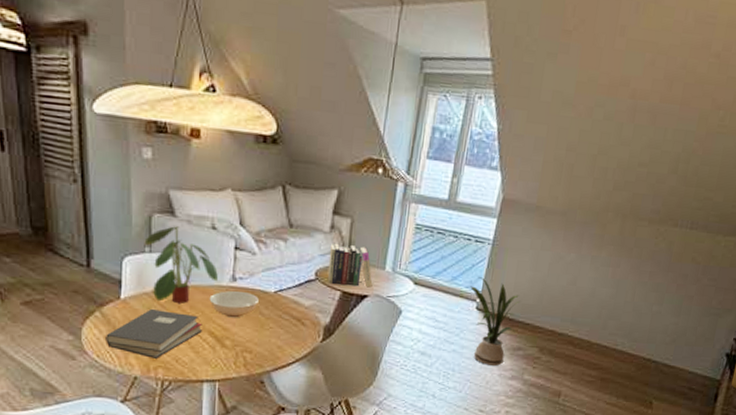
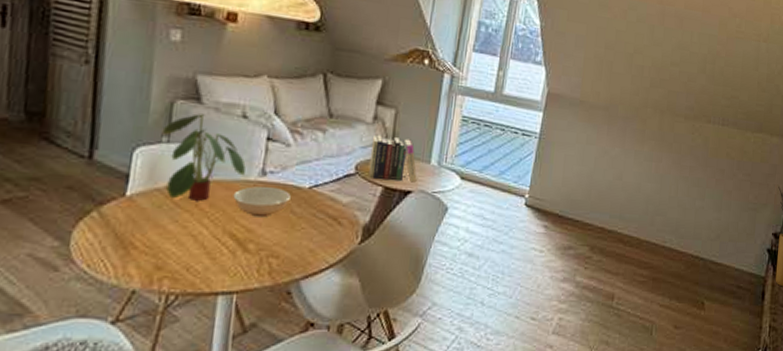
hardback book: present [106,309,202,359] -> none [101,208,223,267]
house plant: present [470,277,520,366] -> none [518,171,568,267]

